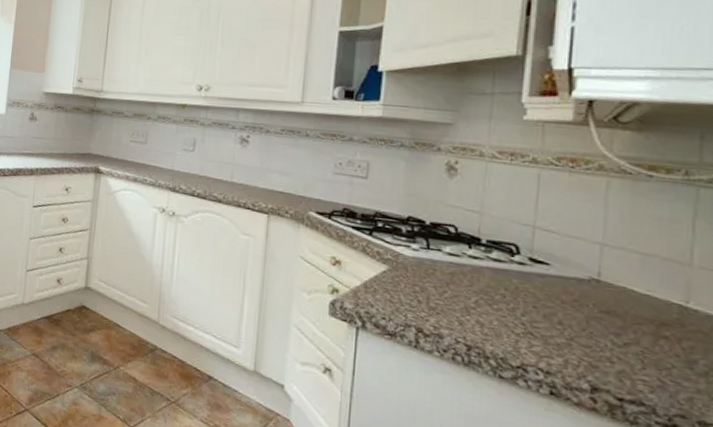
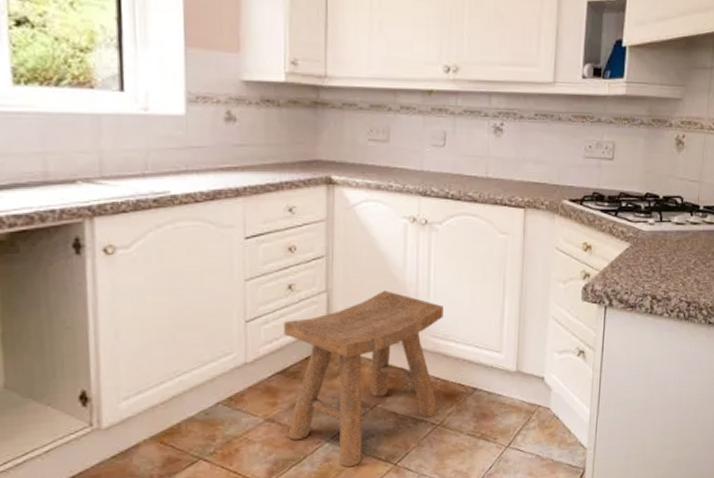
stool: none [47,266,185,417] -> present [284,290,444,468]

